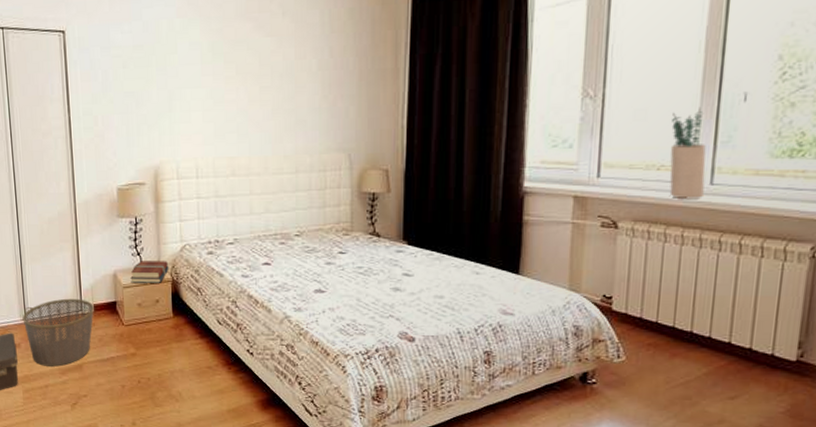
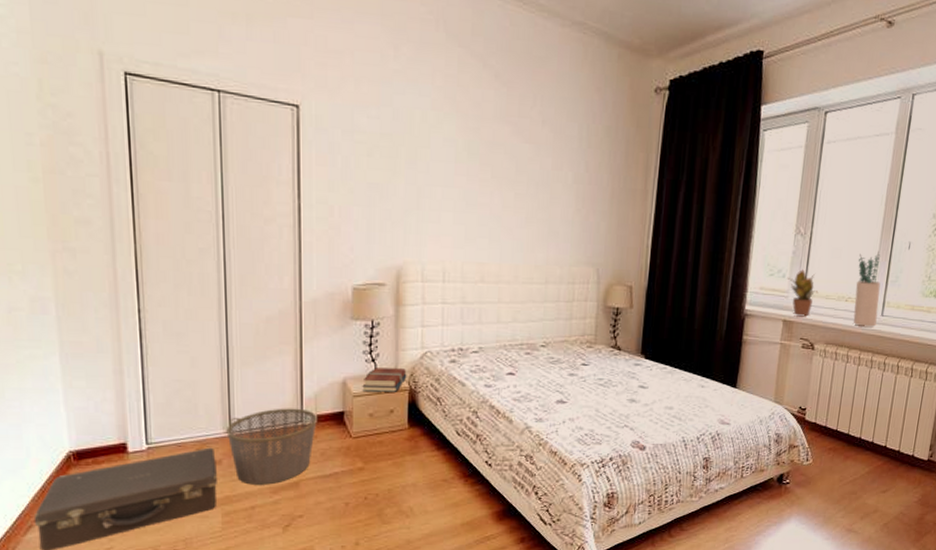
potted plant: none [575,137,619,191] -> present [787,269,819,317]

